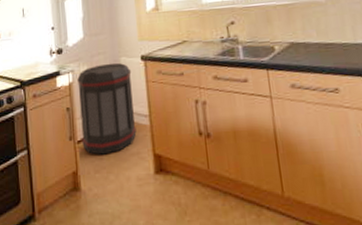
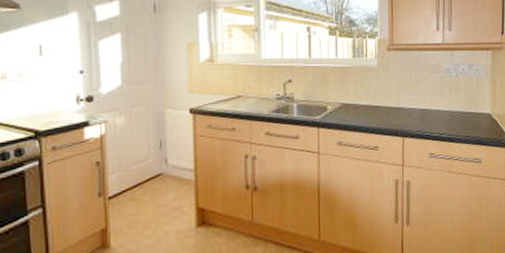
trash can: present [77,63,137,155] -> none [111,114,179,211]

